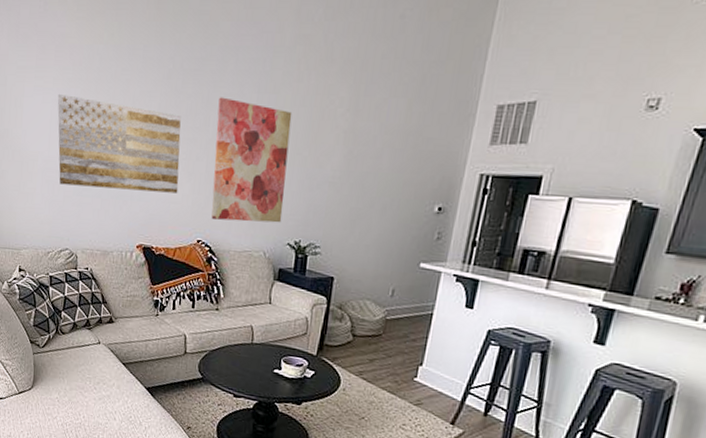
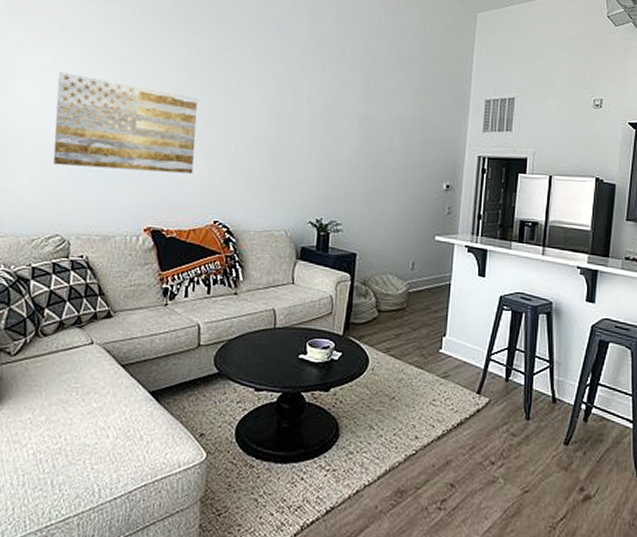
wall art: present [211,97,292,223] -> none [229,82,310,202]

